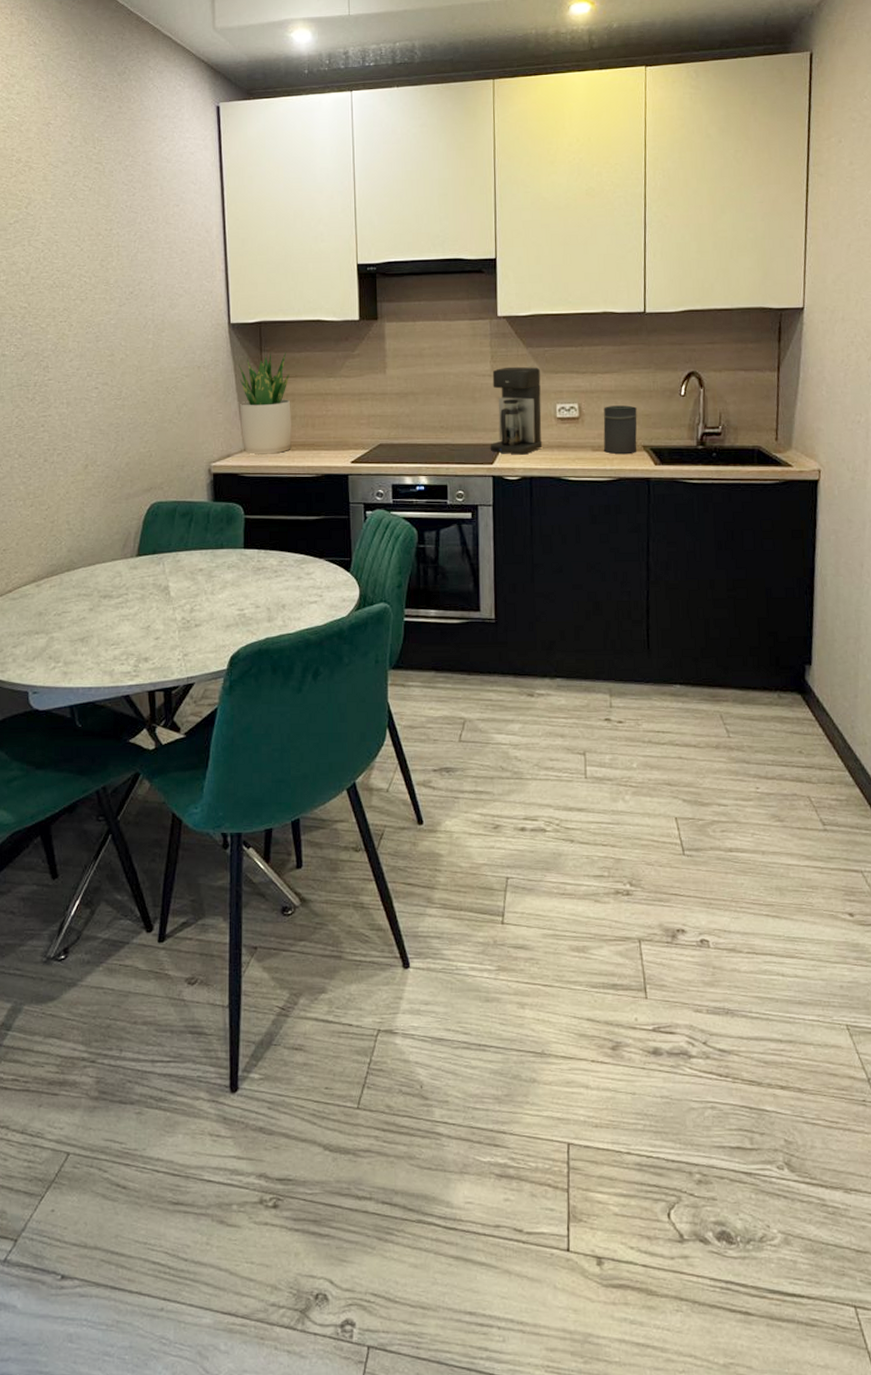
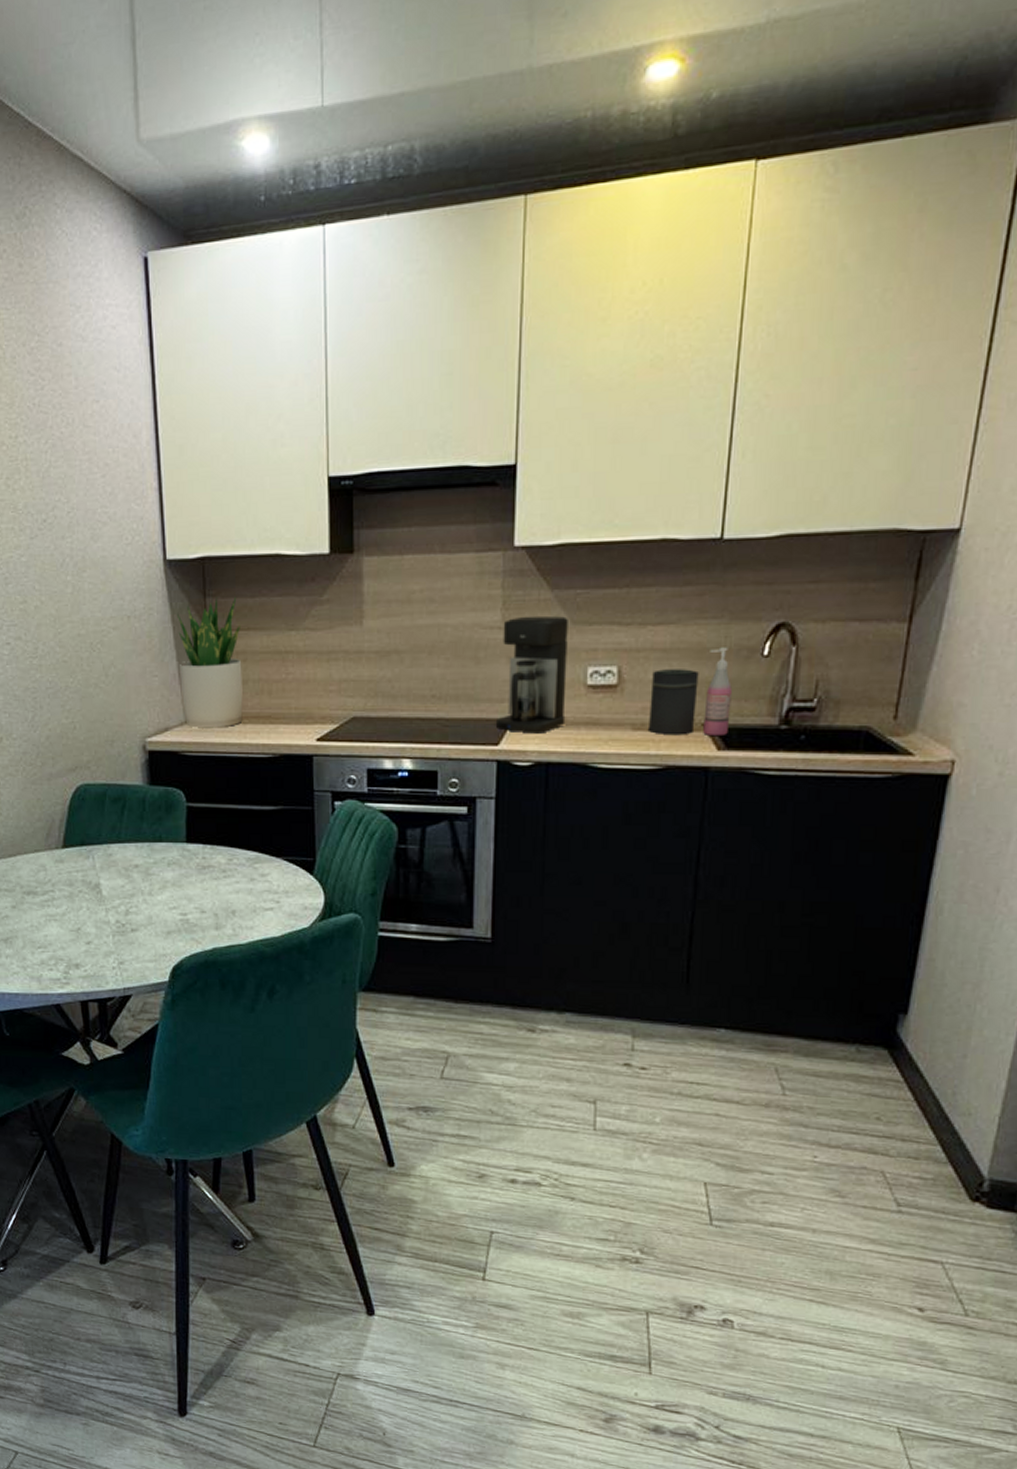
soap dispenser: none [643,389,662,455] -> present [703,647,732,737]

